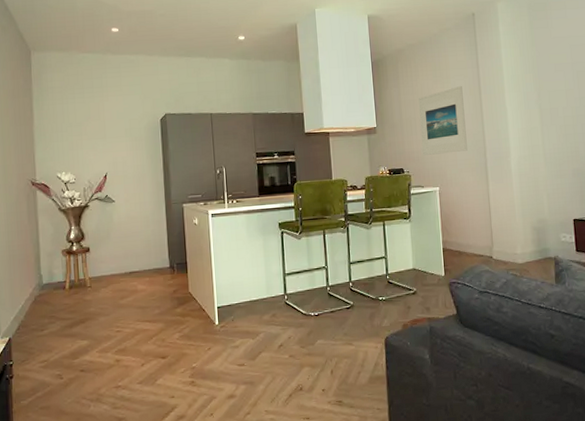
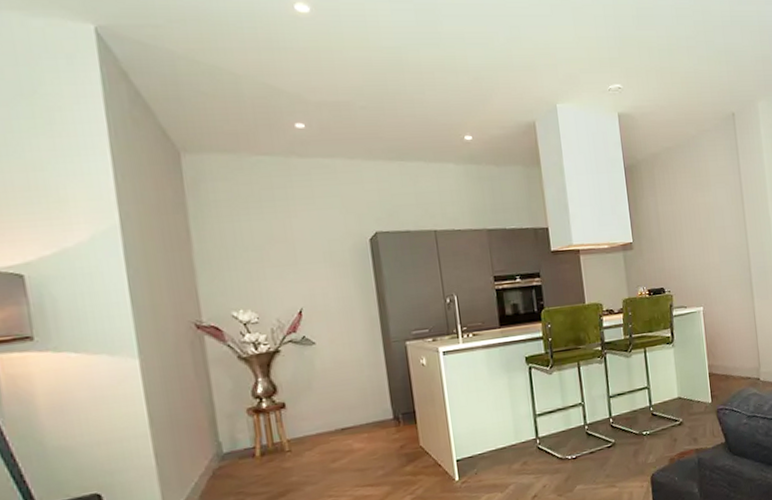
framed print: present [418,86,468,155] -> none [677,195,731,272]

